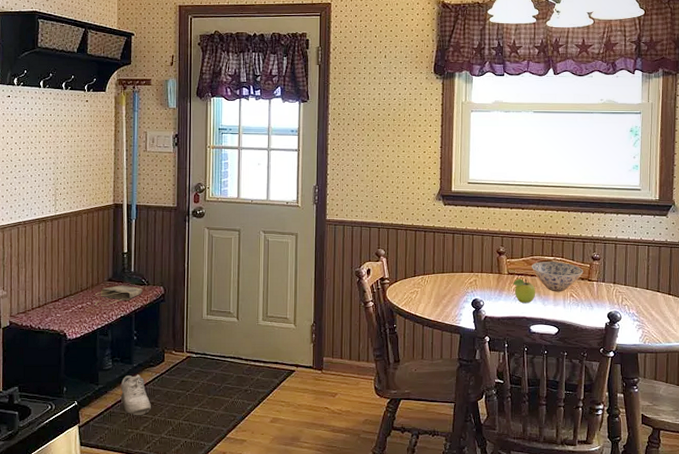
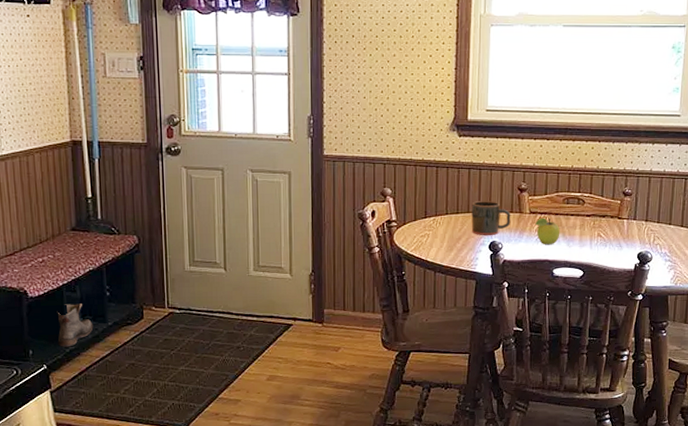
boot: none [88,346,121,386] -> present [57,304,94,347]
tote bag: present [94,285,143,306] -> none [57,235,113,259]
shoe: present [120,374,152,416] -> none [95,334,132,379]
mug: none [455,262,491,293] -> present [471,201,511,235]
bowl: present [531,261,584,292] -> none [555,198,613,232]

